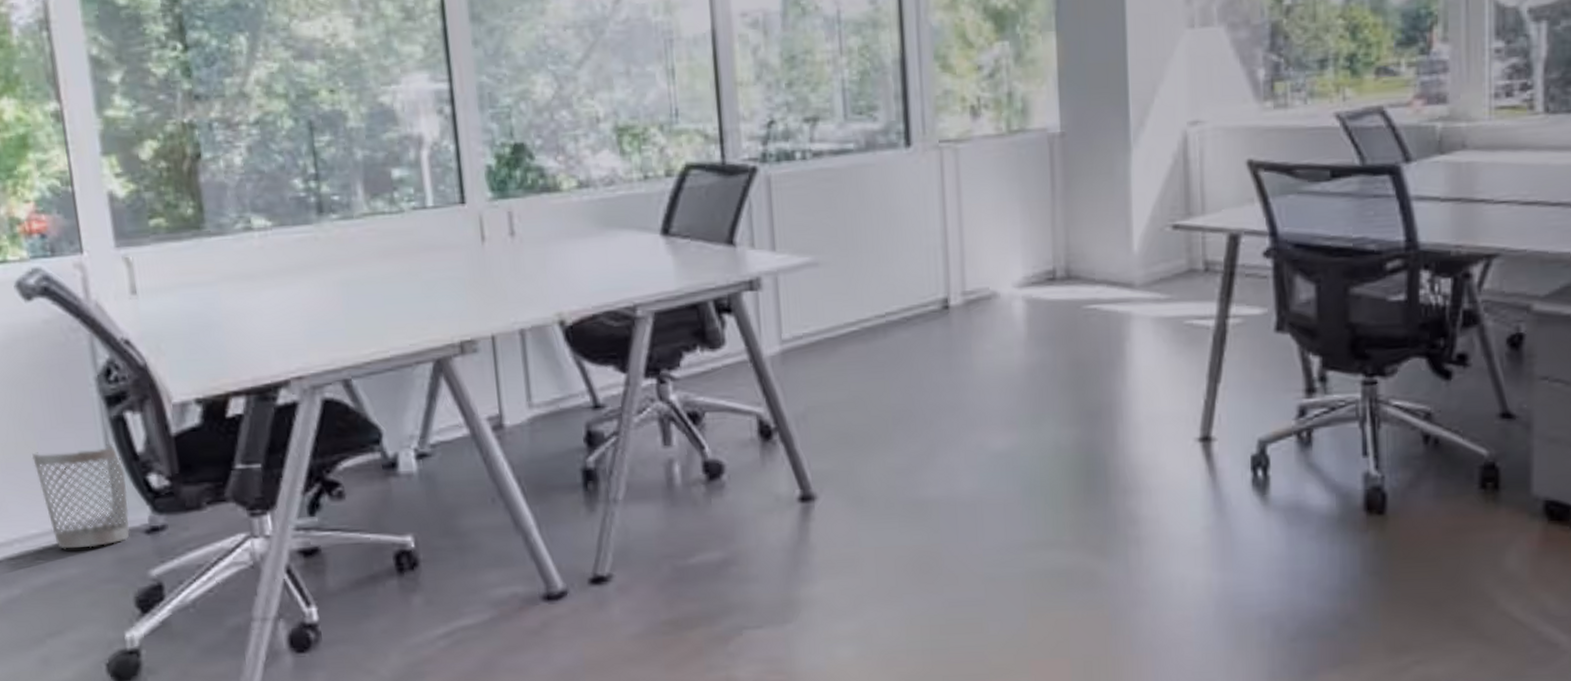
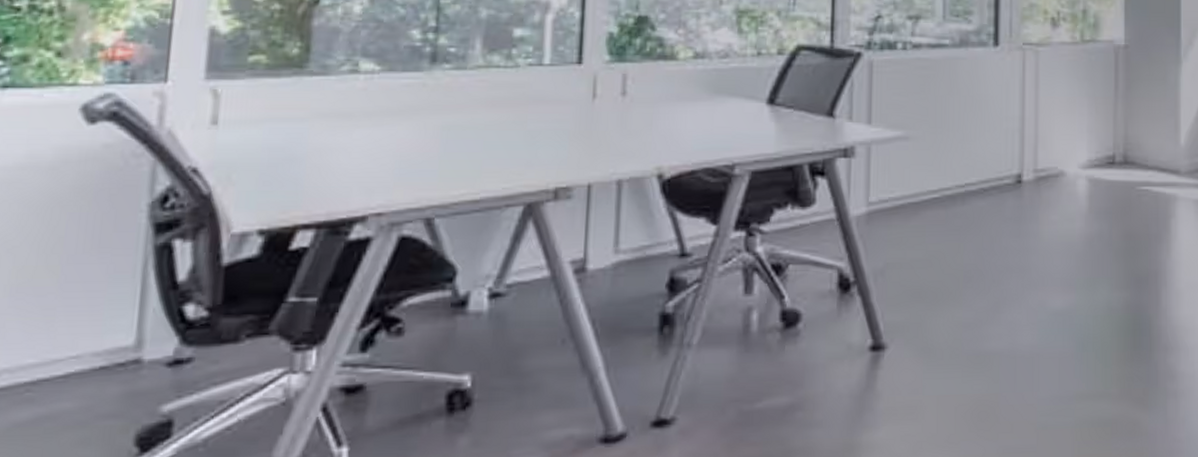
wastebasket: present [32,444,130,549] -> none [51,272,159,381]

